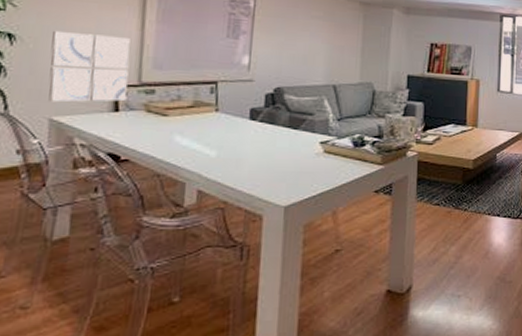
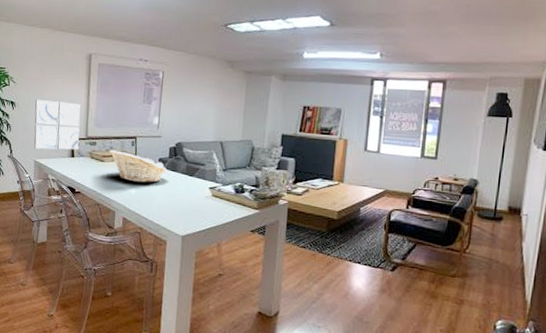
fruit basket: none [177,99,262,141] -> present [110,150,167,183]

